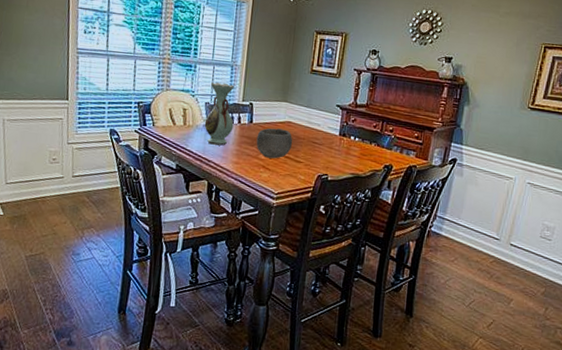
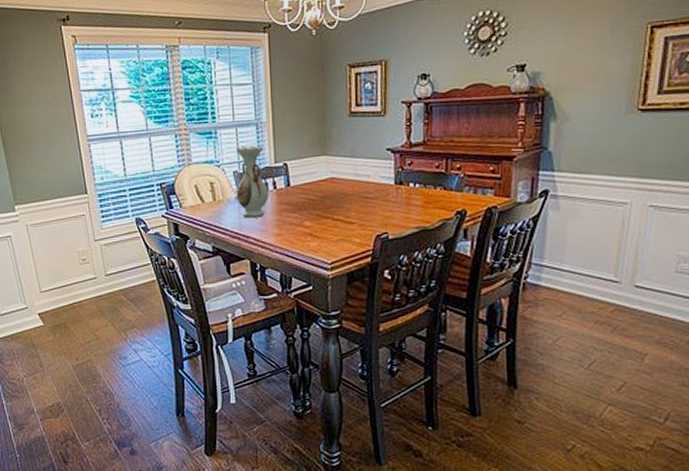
bowl: present [256,128,293,159] -> none [297,187,341,224]

